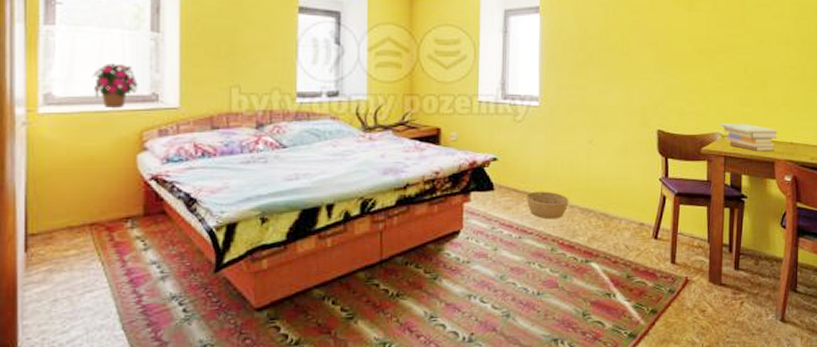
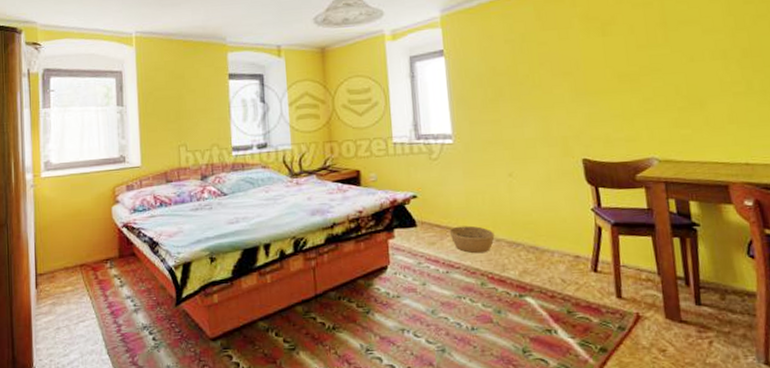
potted flower: present [91,63,138,109] -> none [76,134,110,171]
books: present [718,123,778,152] -> none [653,145,727,176]

